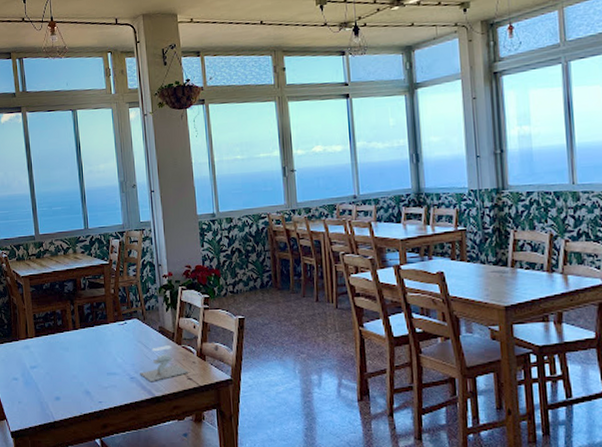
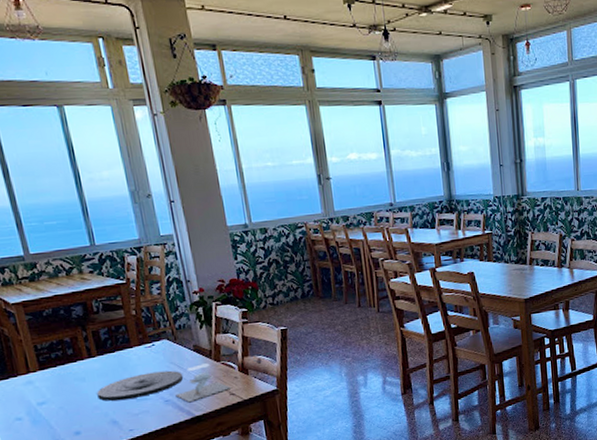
plate: none [76,349,148,373] -> present [97,370,184,401]

